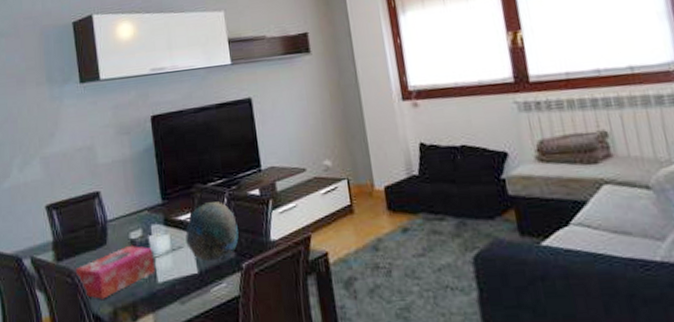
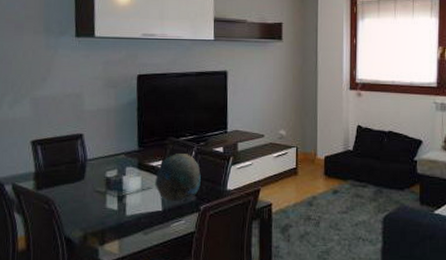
tissue box: present [75,246,155,299] -> none [52,183,125,225]

